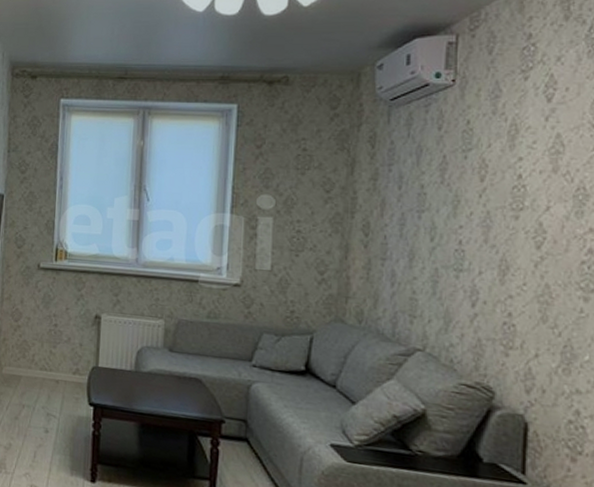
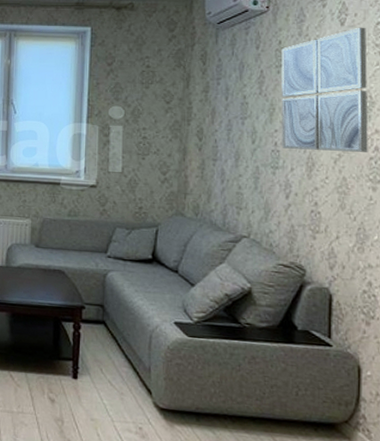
wall art: none [468,104,580,255] -> present [282,27,368,152]

